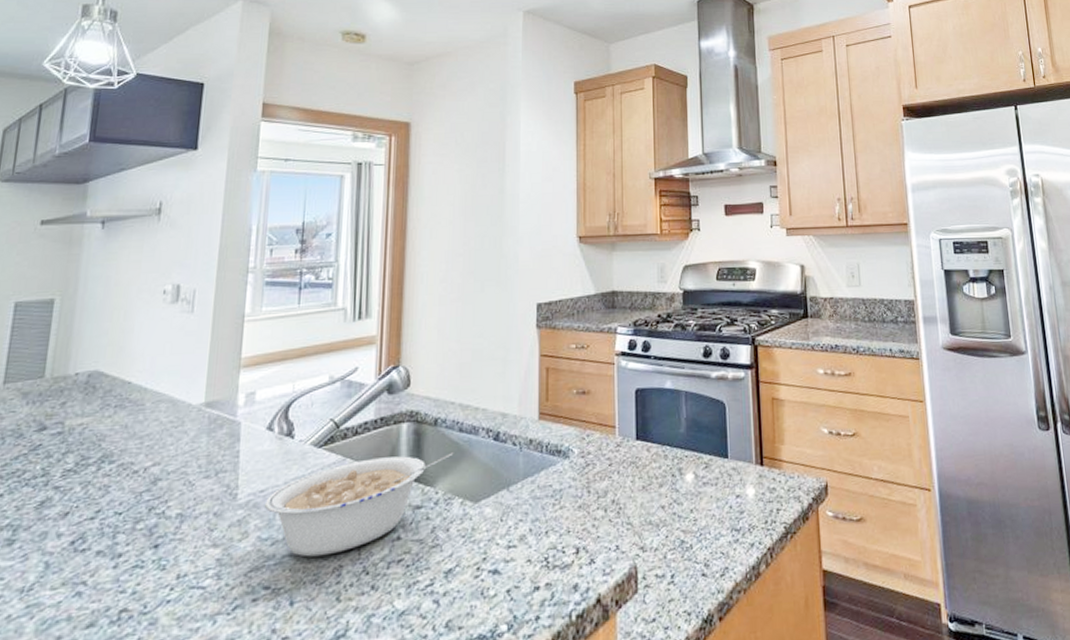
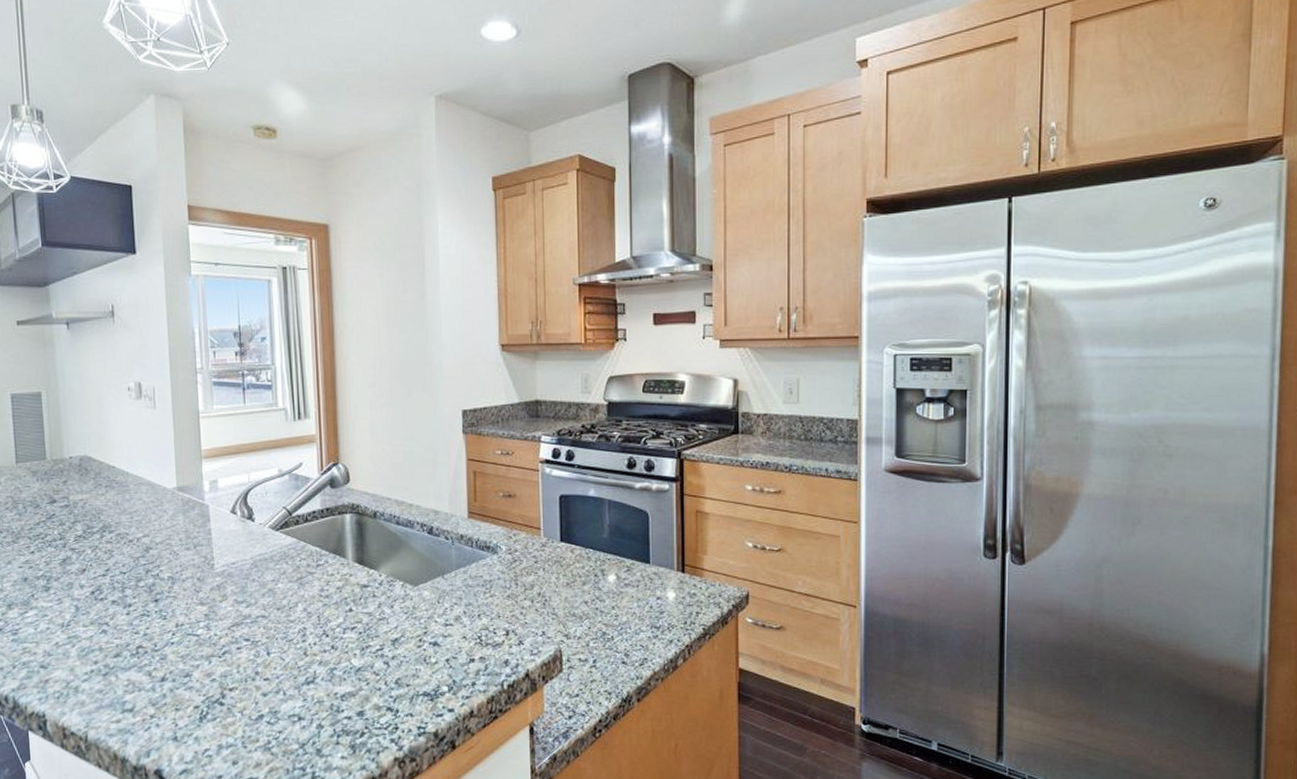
legume: present [265,452,454,557] -> none [237,542,393,619]

